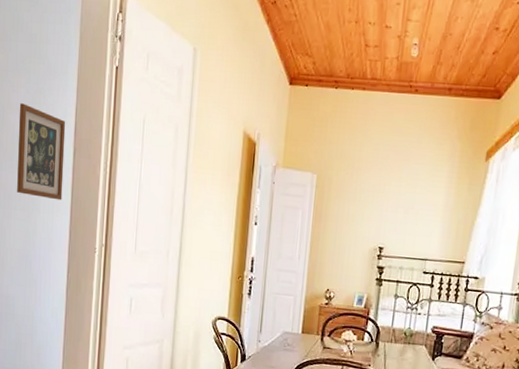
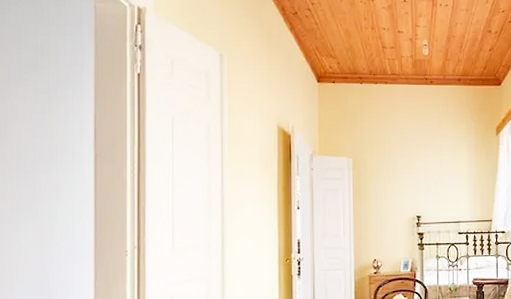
wall art: present [17,103,66,201] -> none [26,114,84,207]

